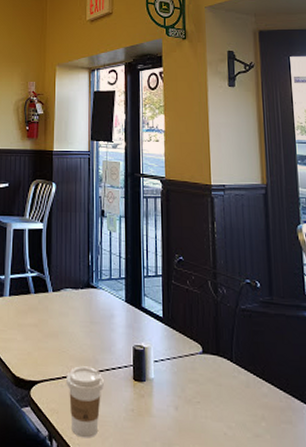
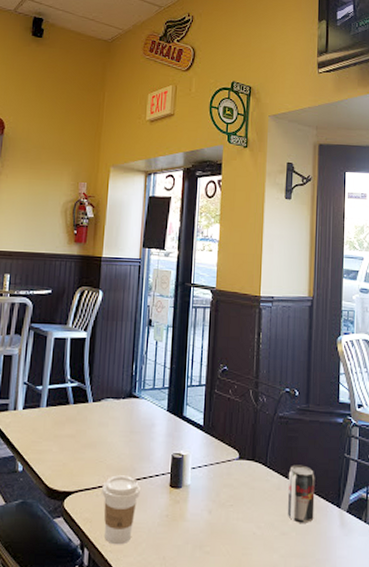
beverage can: none [256,361,289,426] -> present [287,465,315,523]

